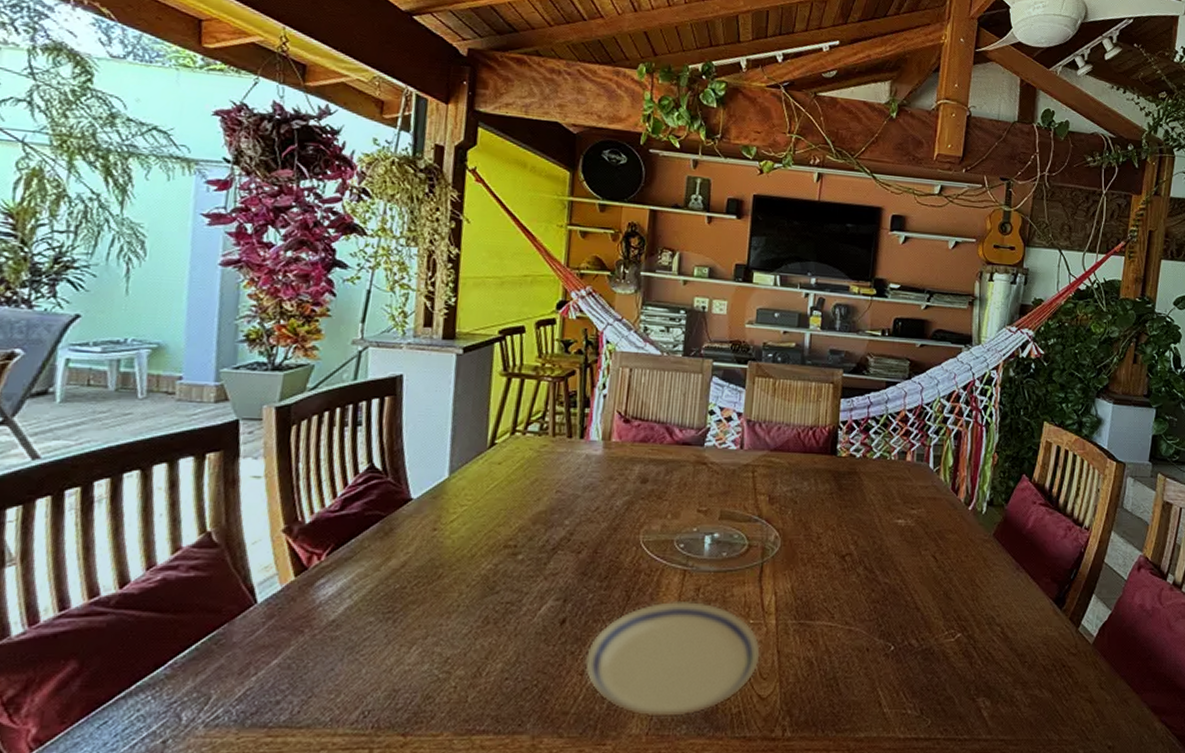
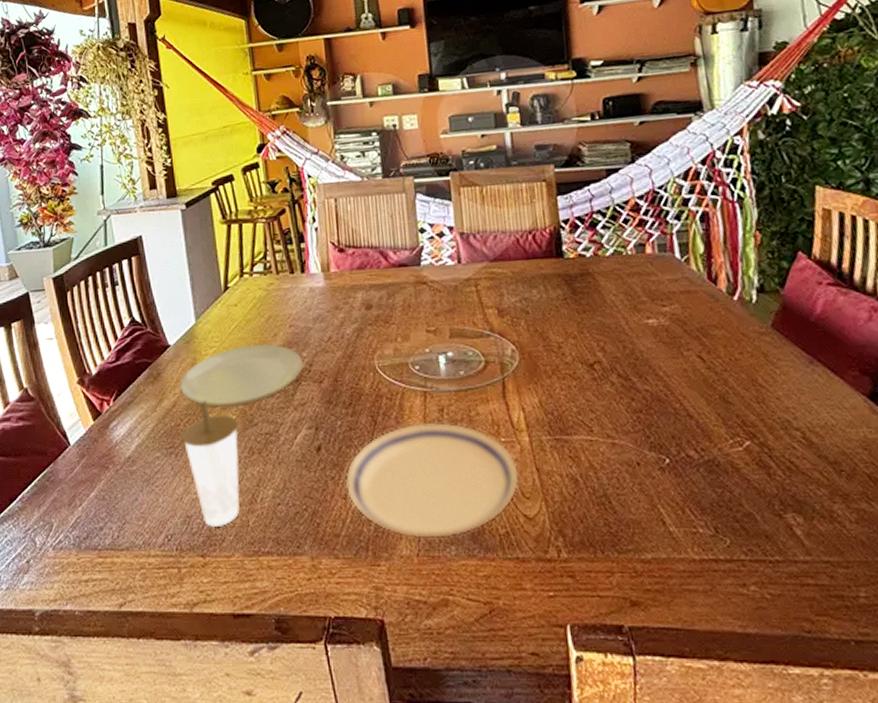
cup: none [405,562,477,702] -> present [182,400,240,527]
plate: none [415,507,563,573] -> present [180,344,303,408]

